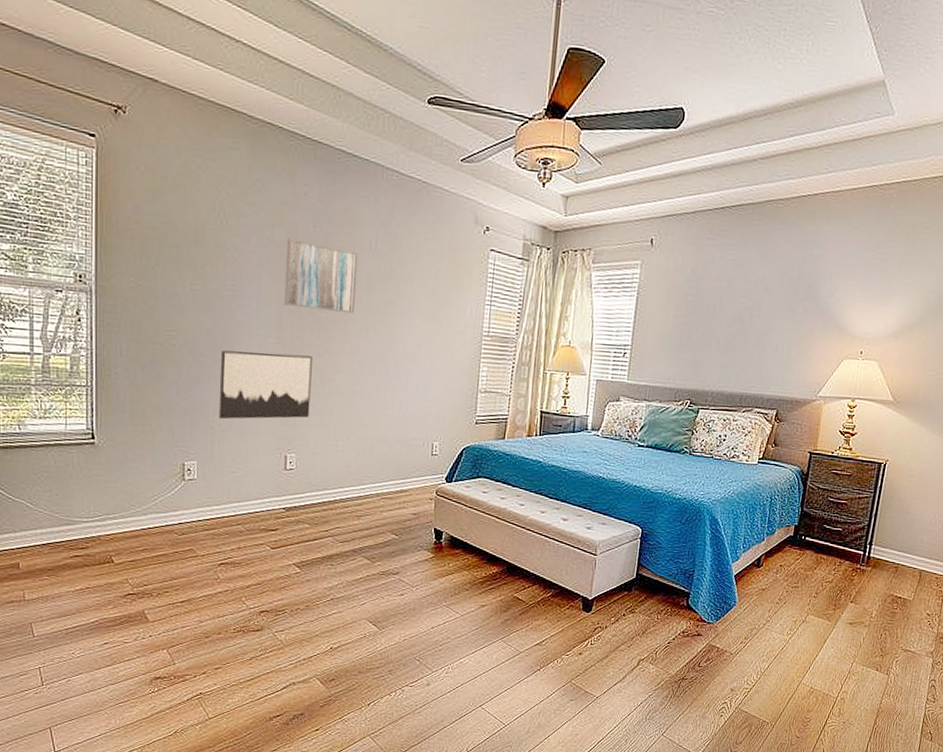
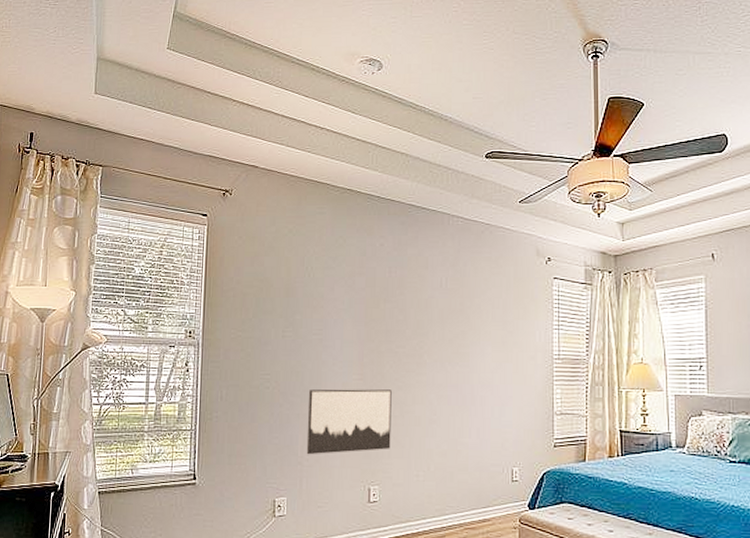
wall art: present [283,238,359,314] -> none [364,284,431,347]

